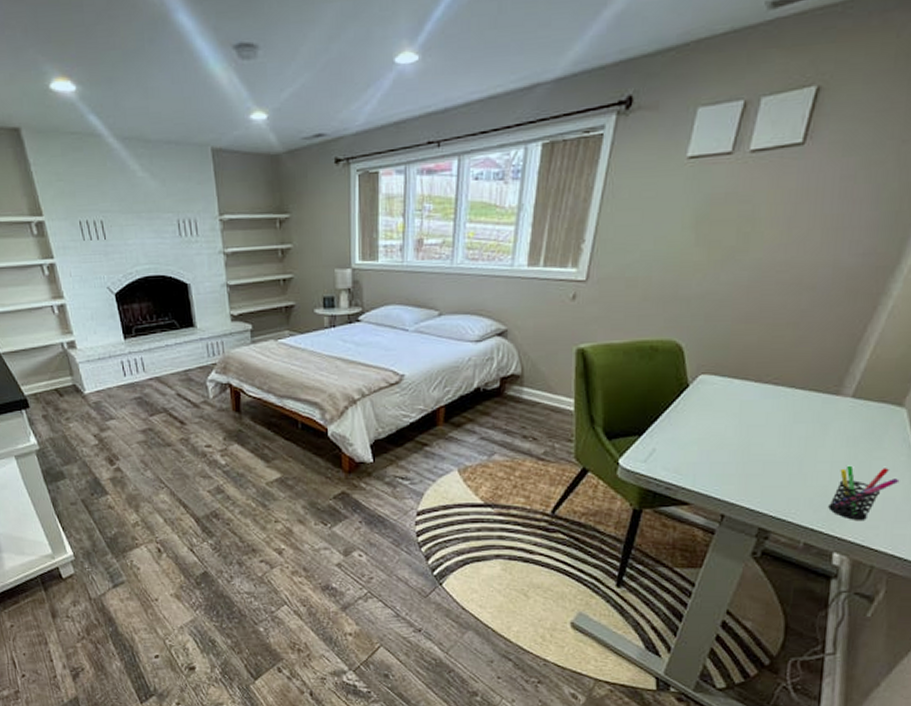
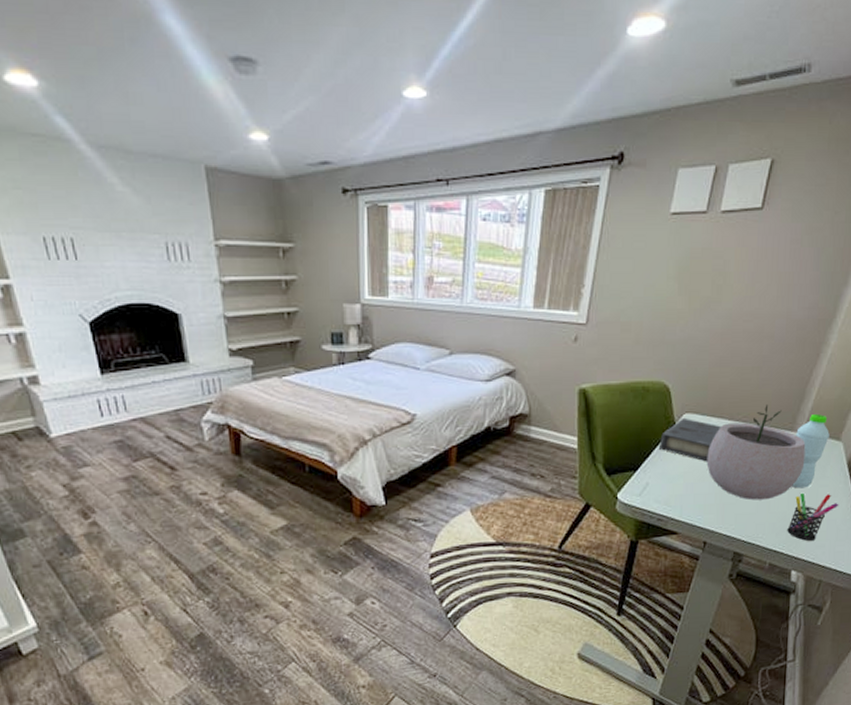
book: none [668,379,746,428] -> present [658,417,721,462]
plant pot: none [726,365,856,472] -> present [706,405,806,500]
water bottle: none [836,375,889,460] -> present [792,413,830,489]

